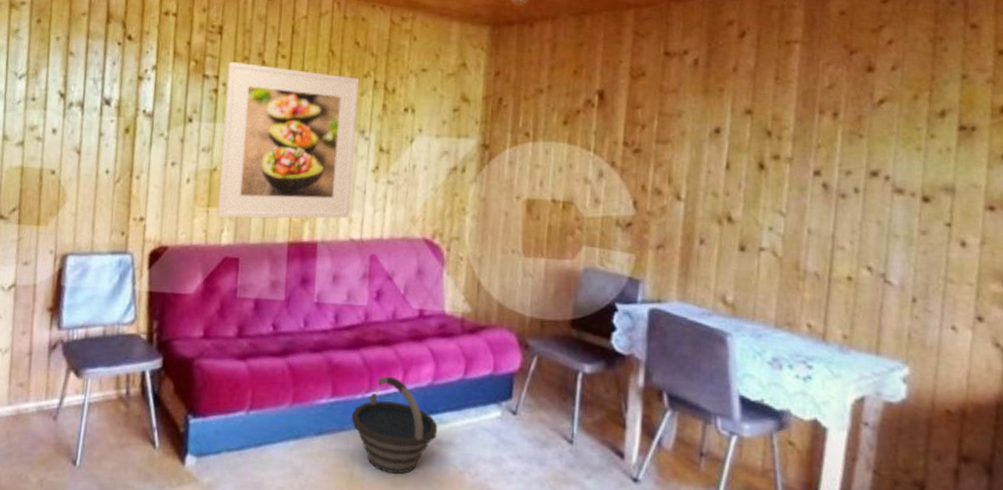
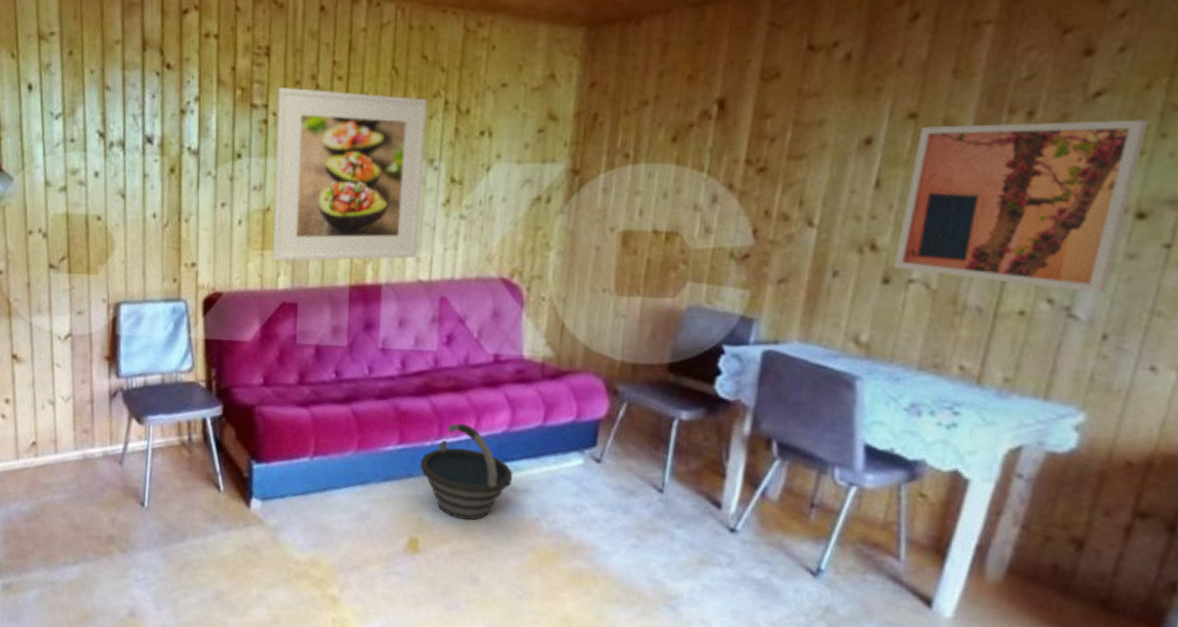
wall art: none [746,120,920,262] -> present [893,119,1148,293]

